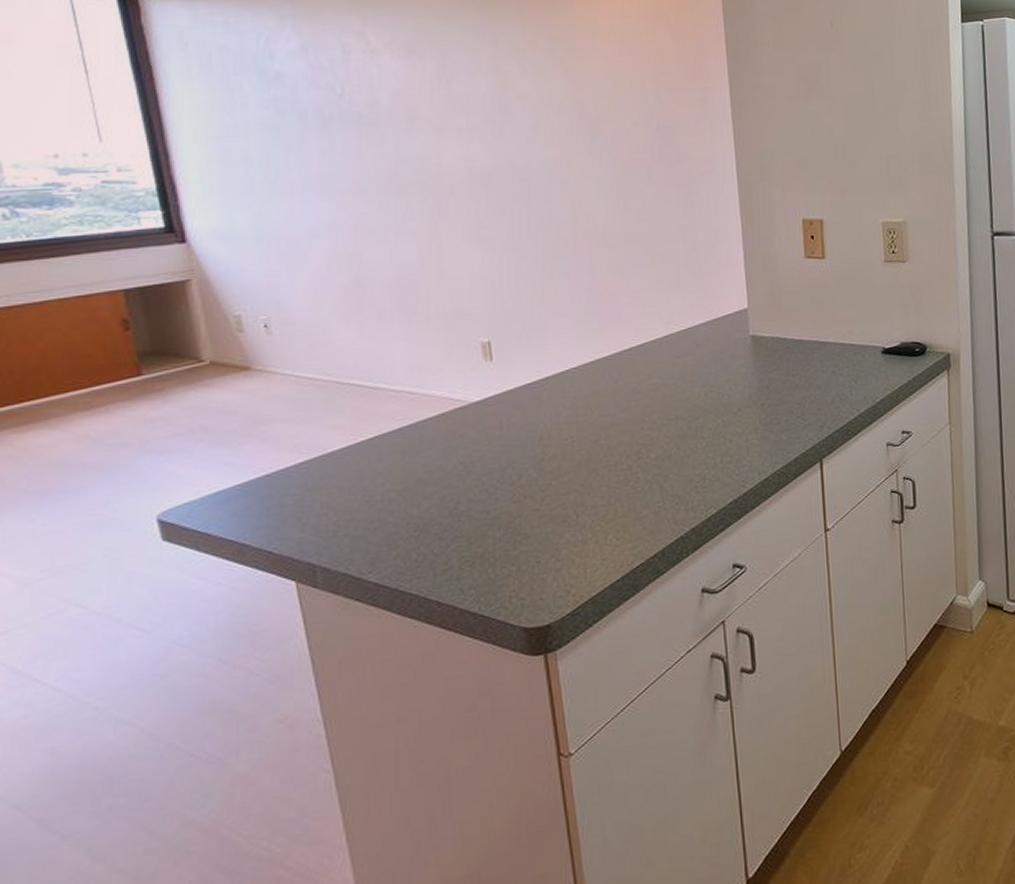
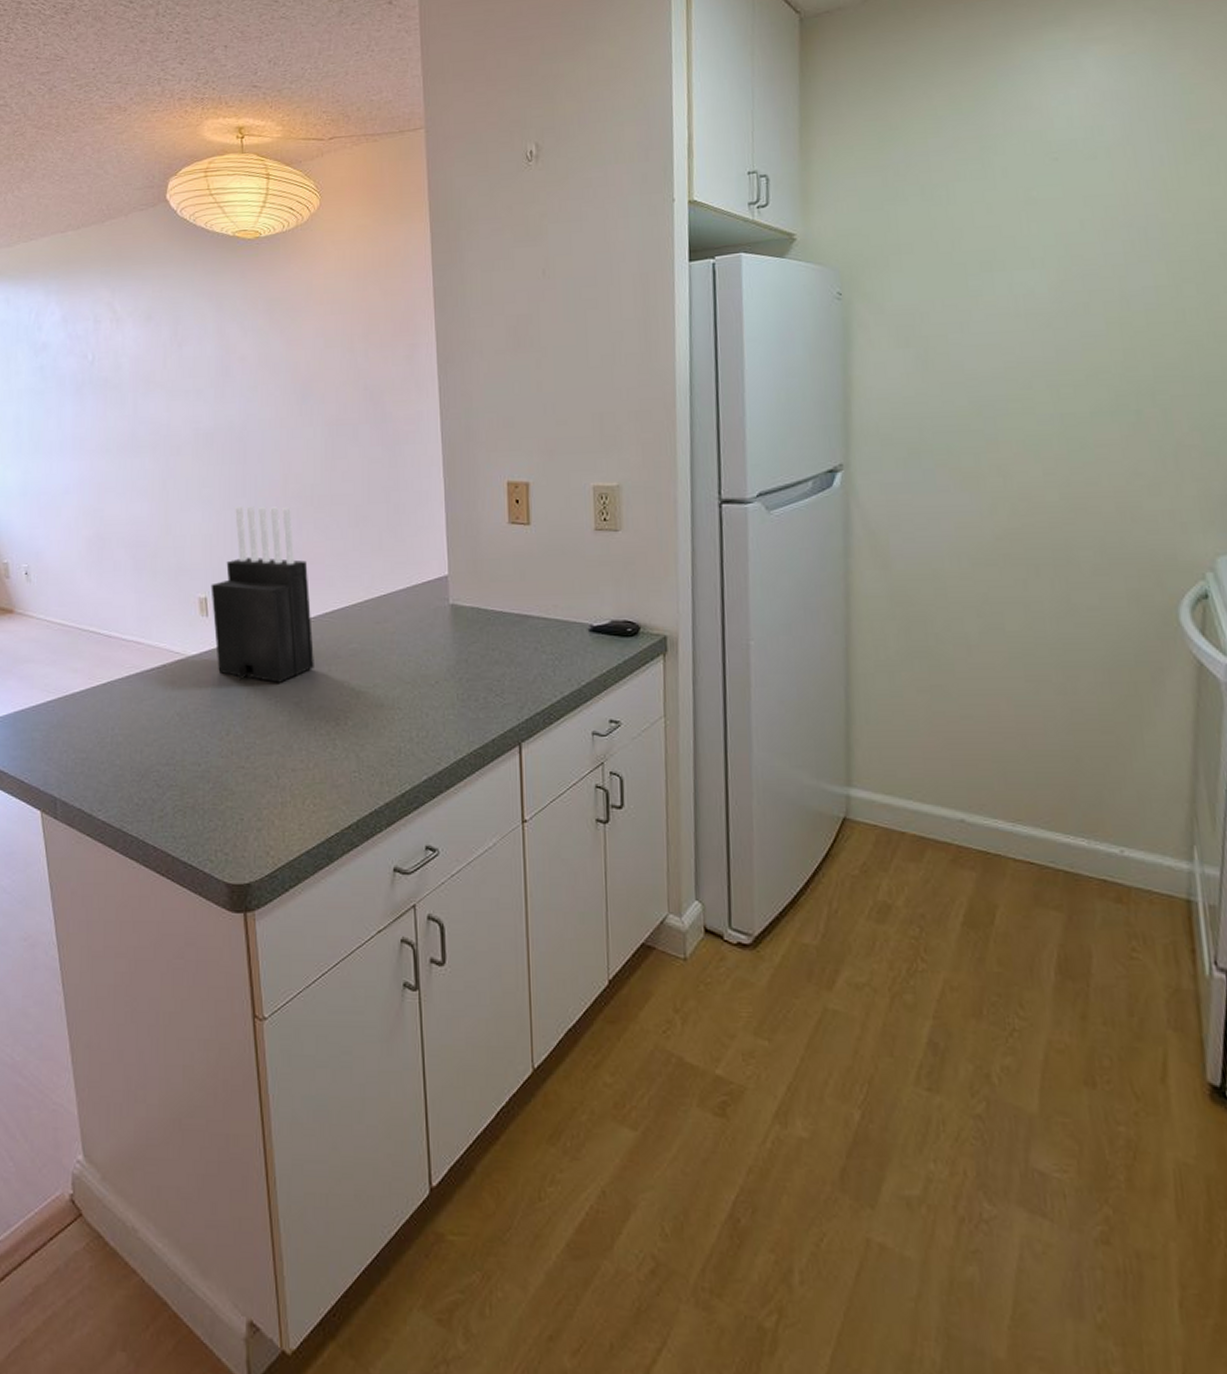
knife block: none [494,246,613,424] -> present [210,505,314,683]

